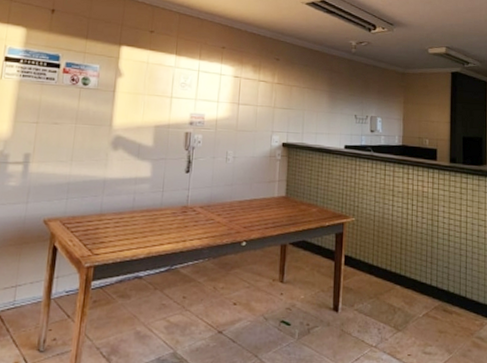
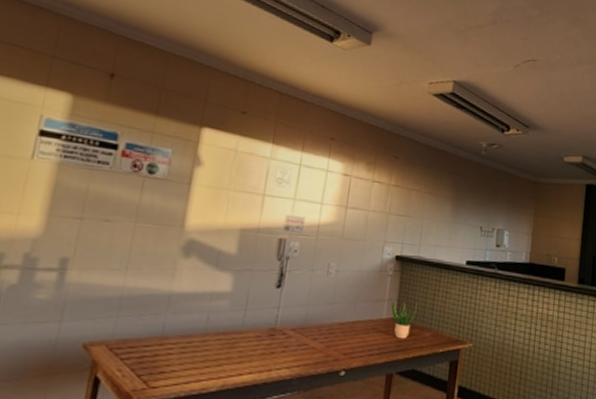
potted plant: none [281,178,305,215] -> present [391,297,419,339]

